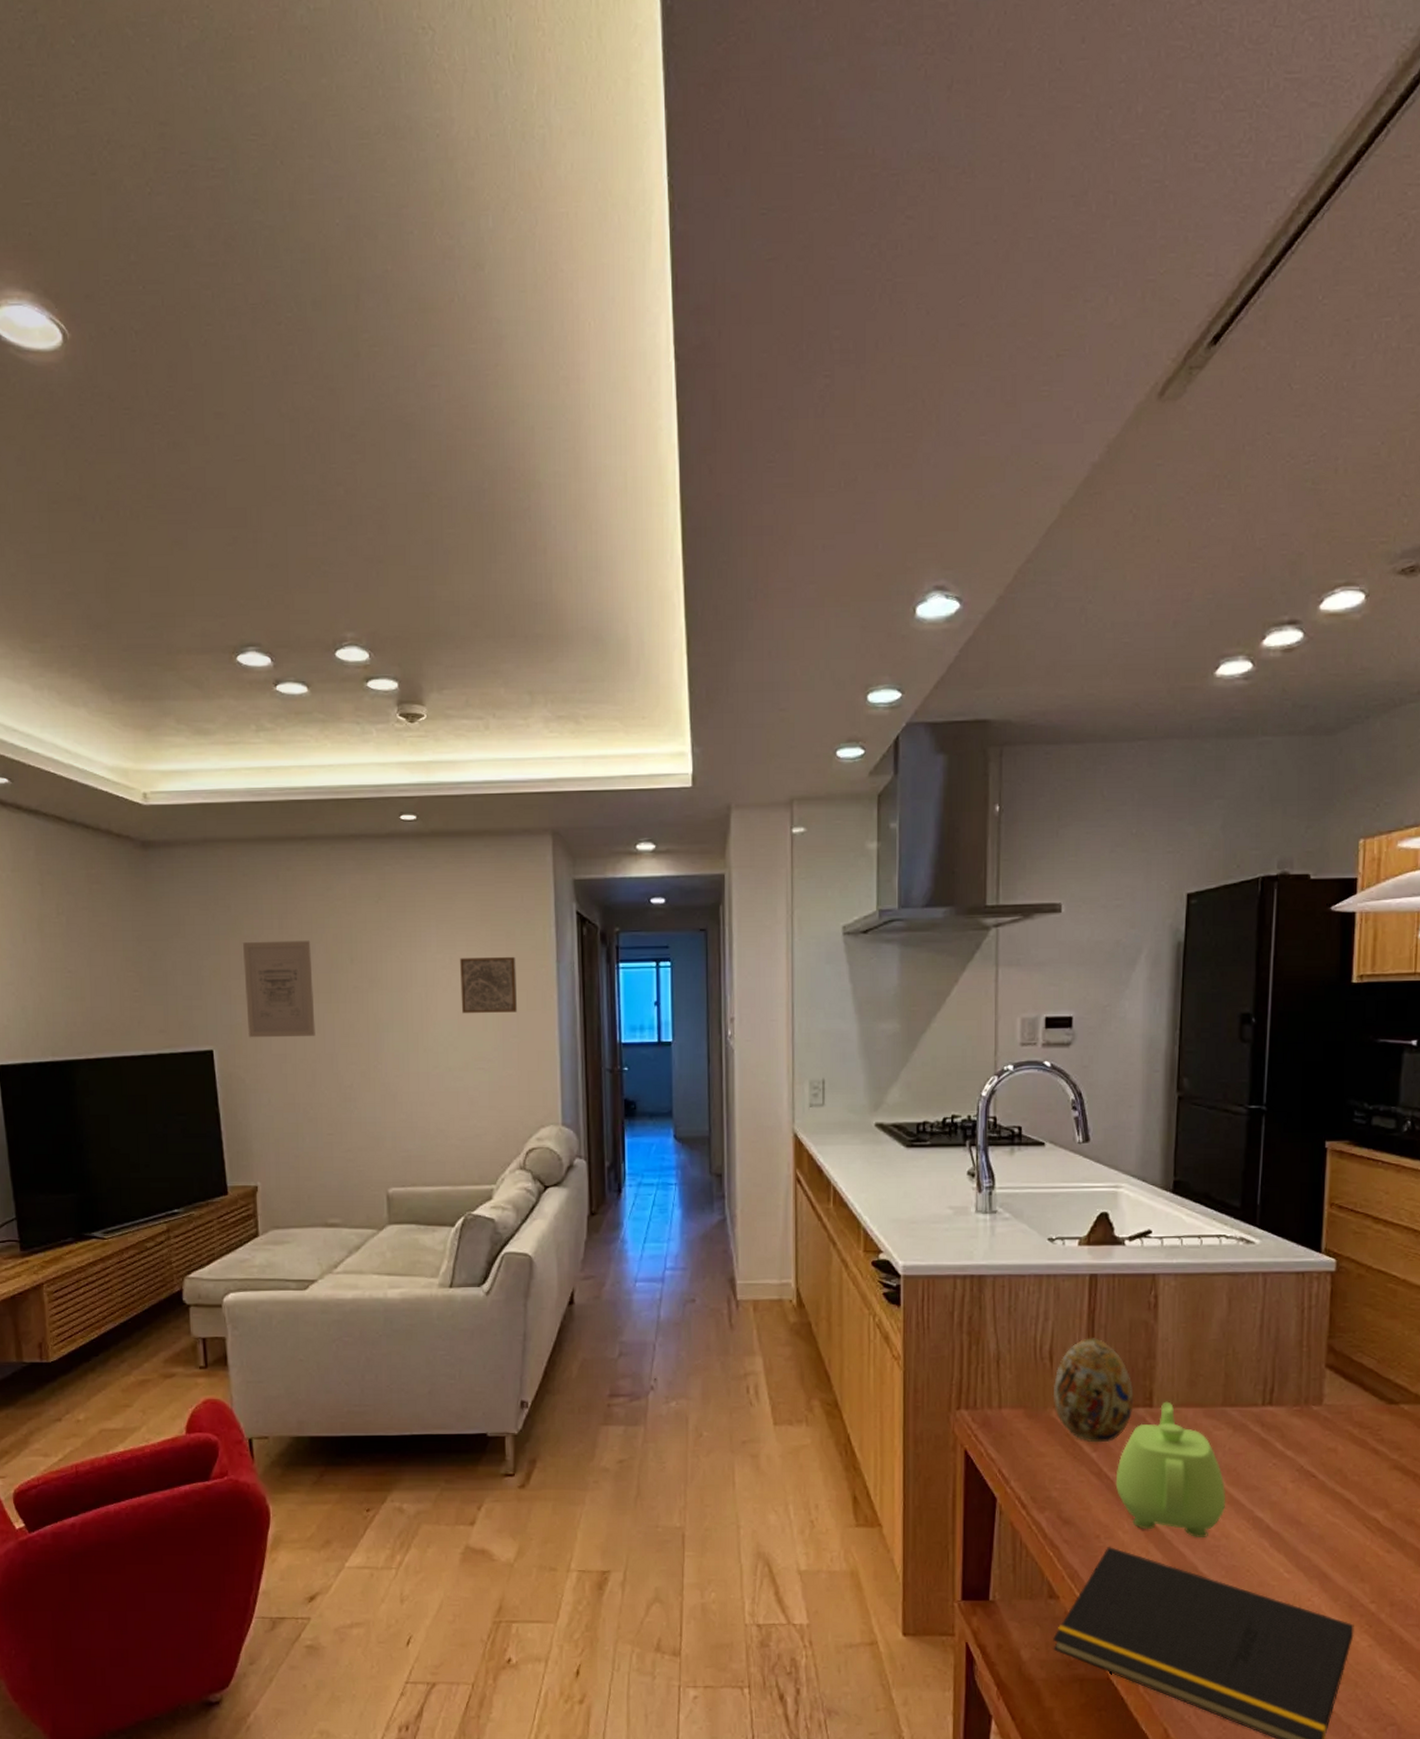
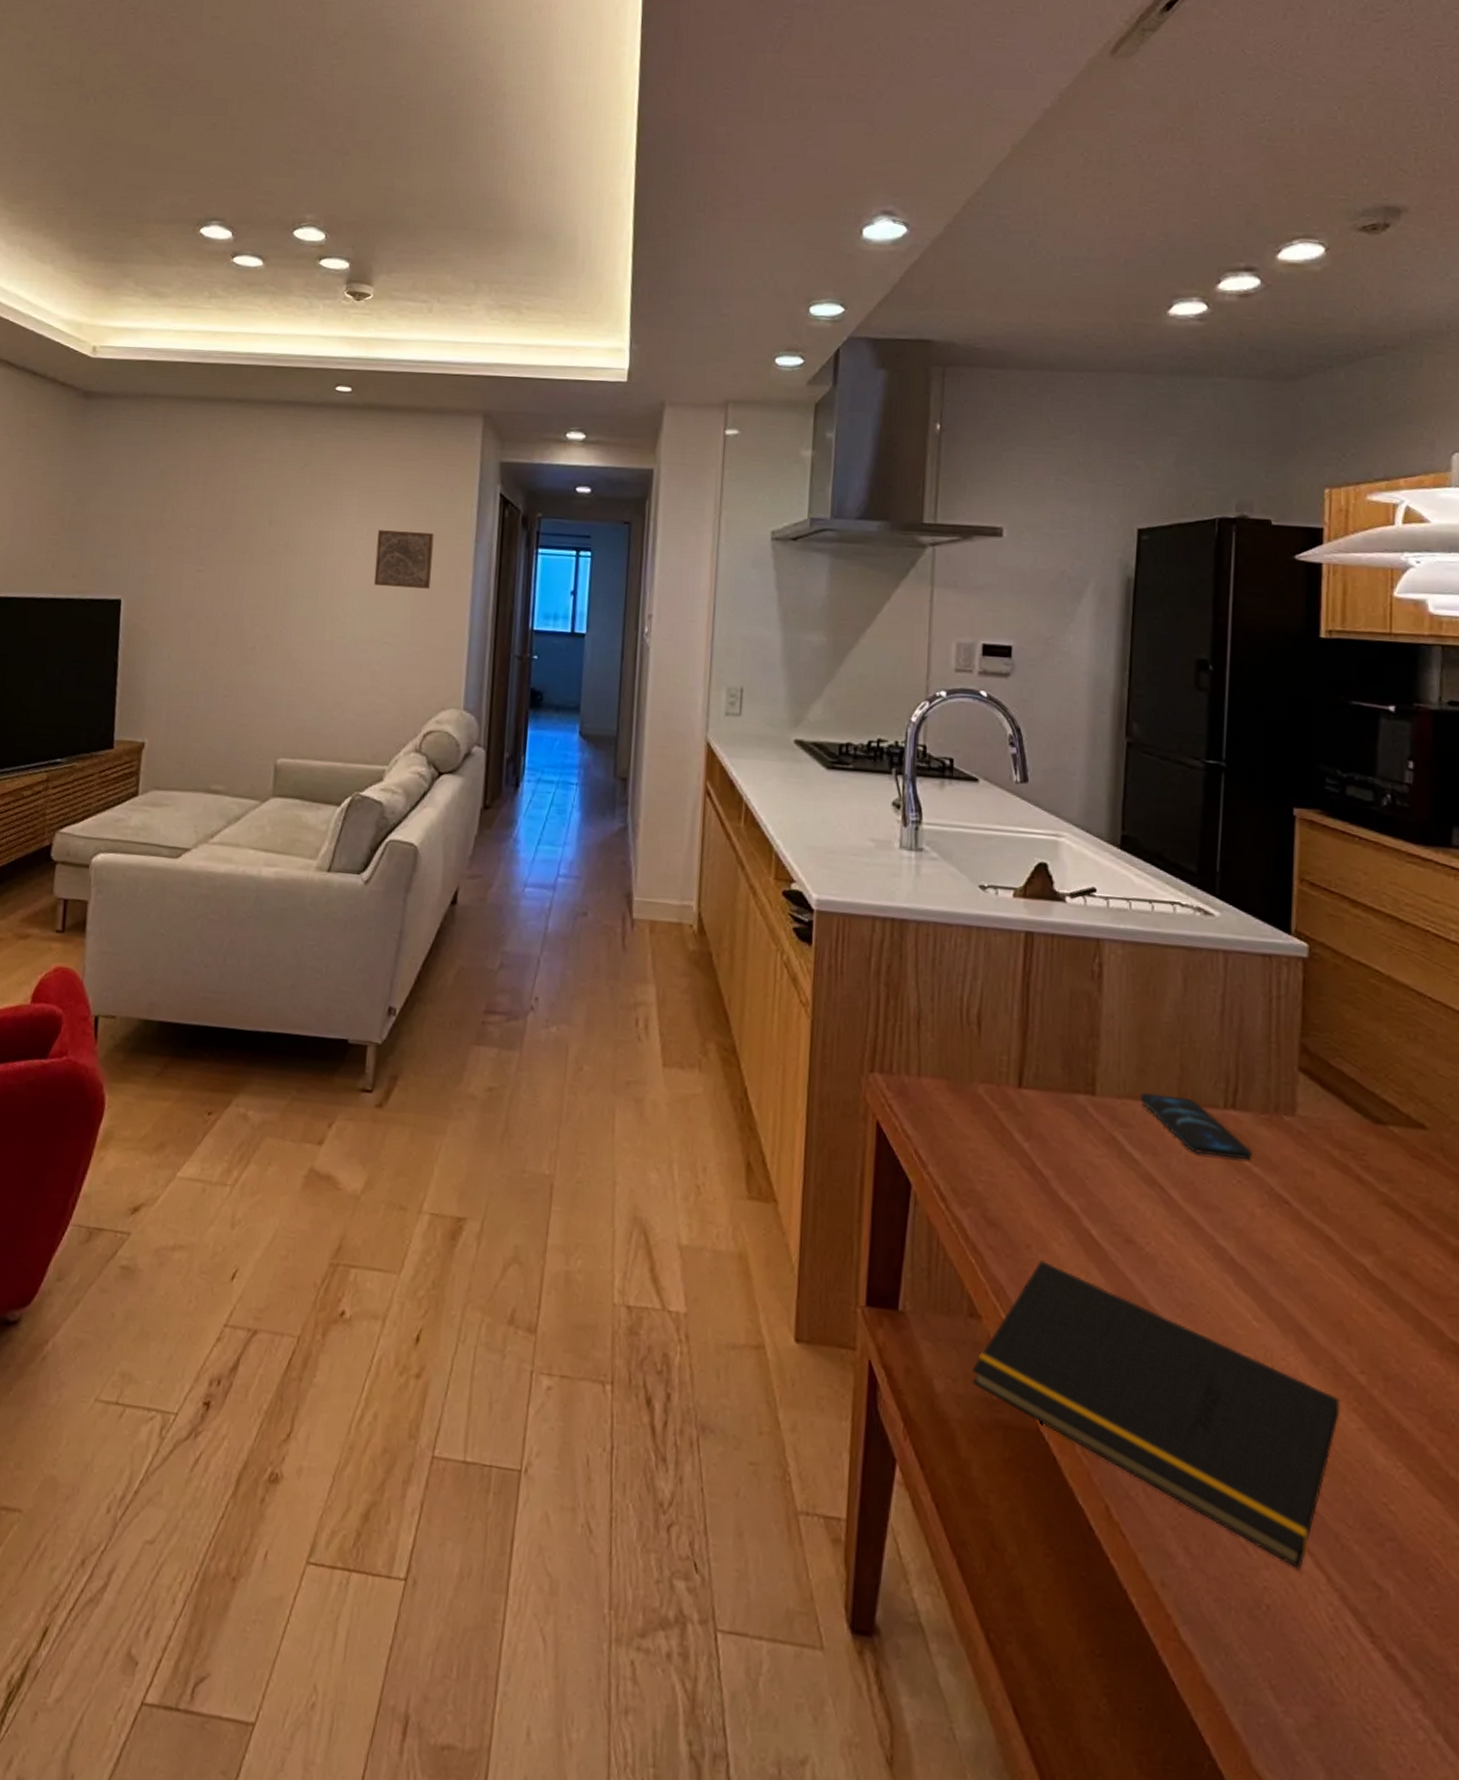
wall art: present [243,940,315,1038] -> none [158,496,233,595]
decorative egg: present [1053,1338,1134,1443] -> none [980,1005,1074,1131]
teapot: present [1115,1401,1225,1537] -> none [1050,1090,1181,1263]
smartphone: none [1191,1400,1286,1446] -> present [1141,1092,1253,1161]

